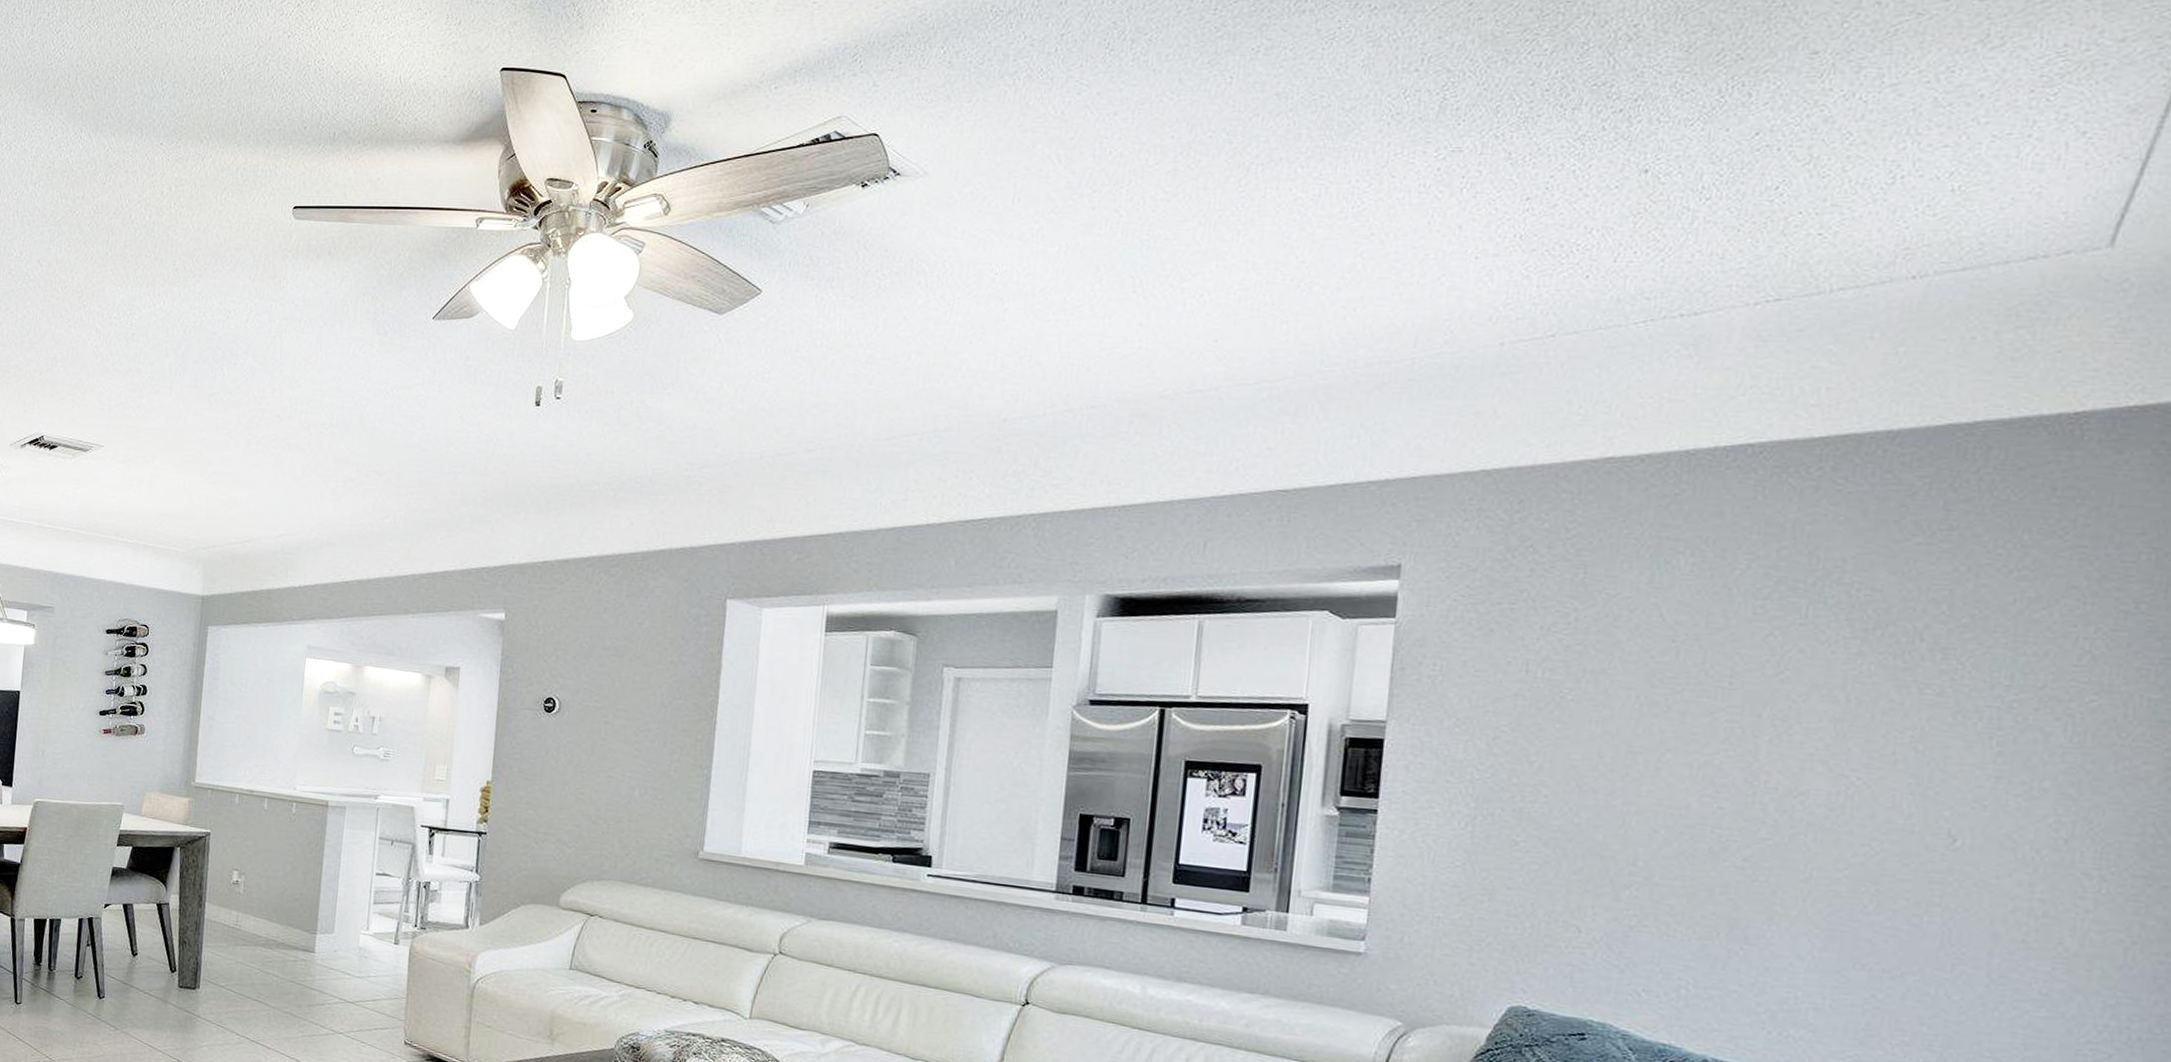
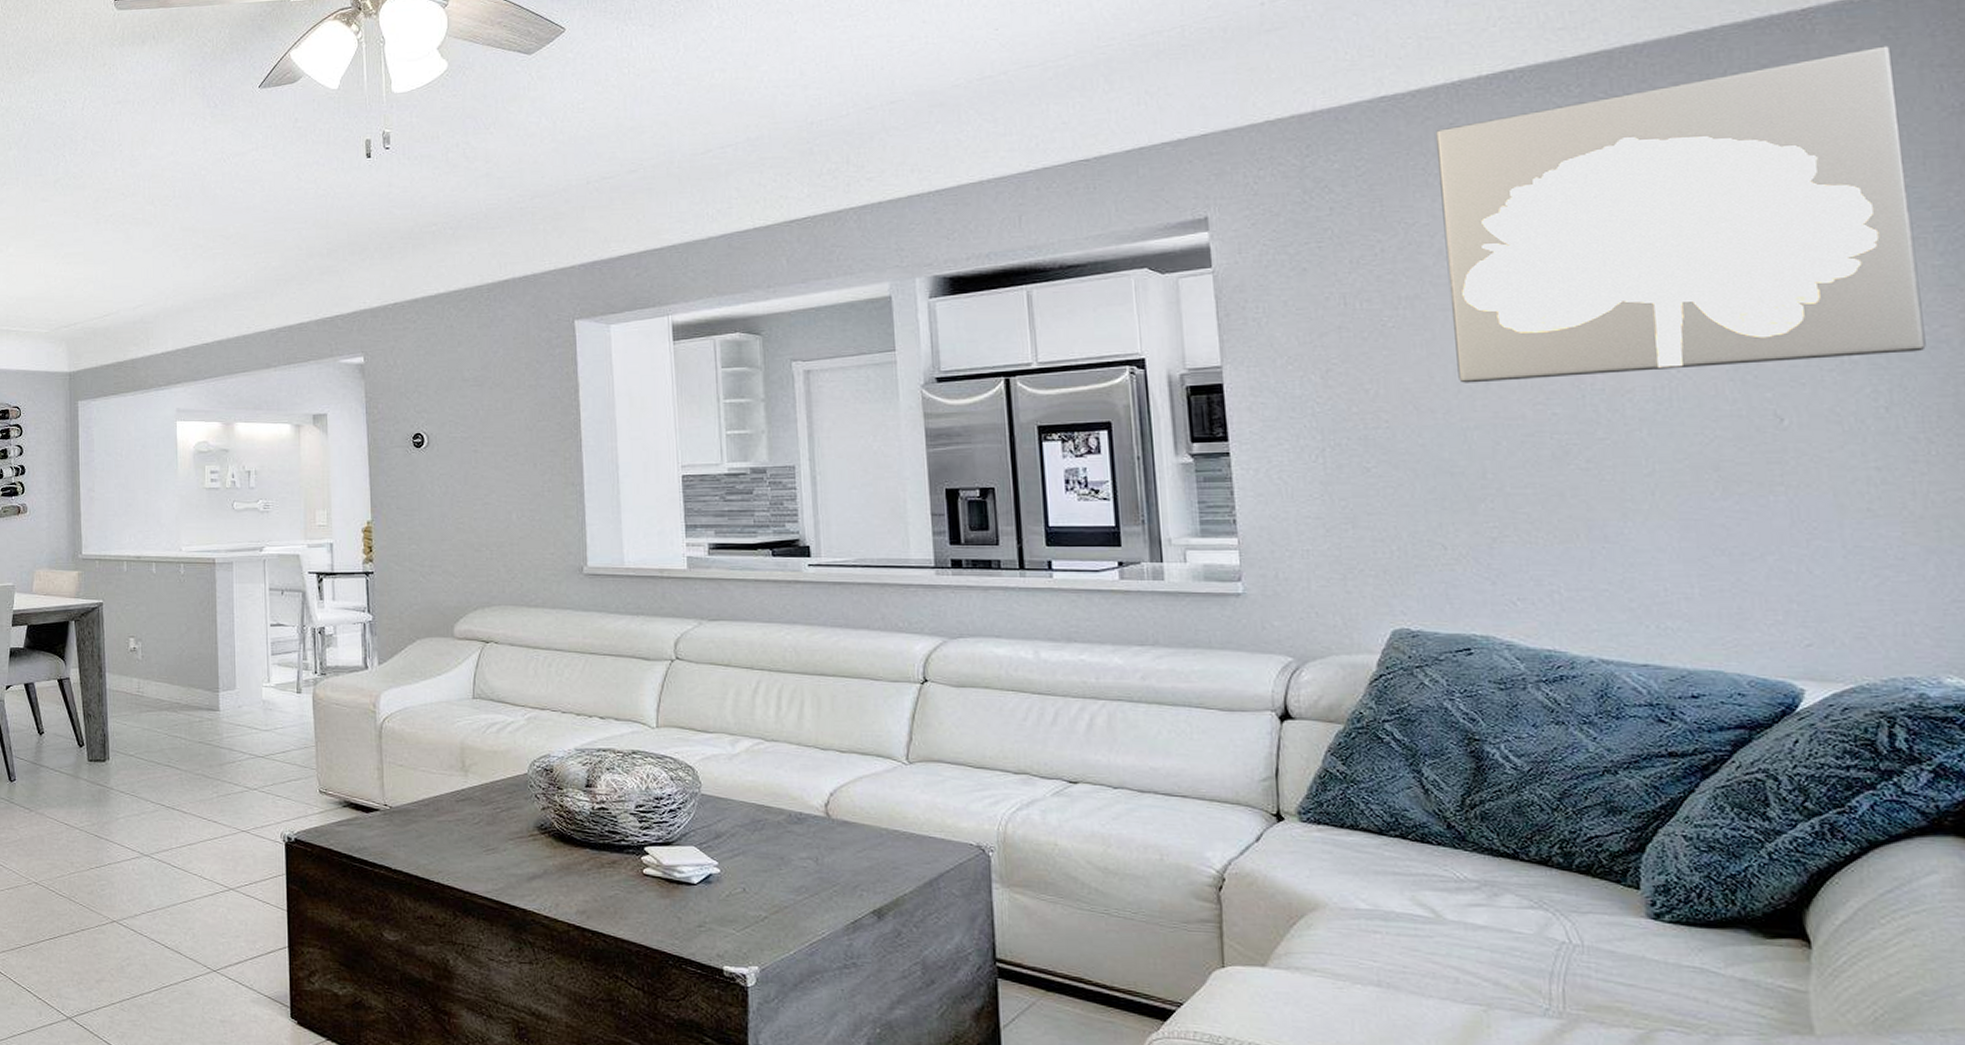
wall art: none [1629,461,2160,786] -> present [1436,45,1926,383]

